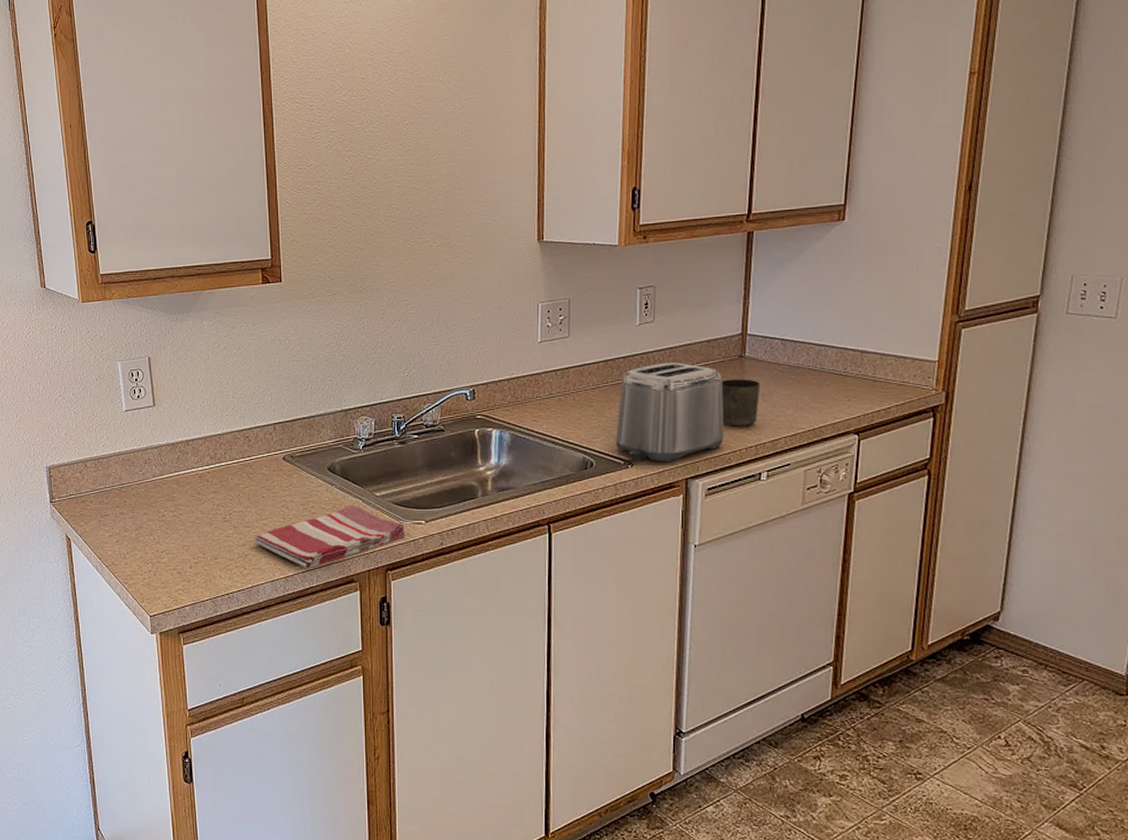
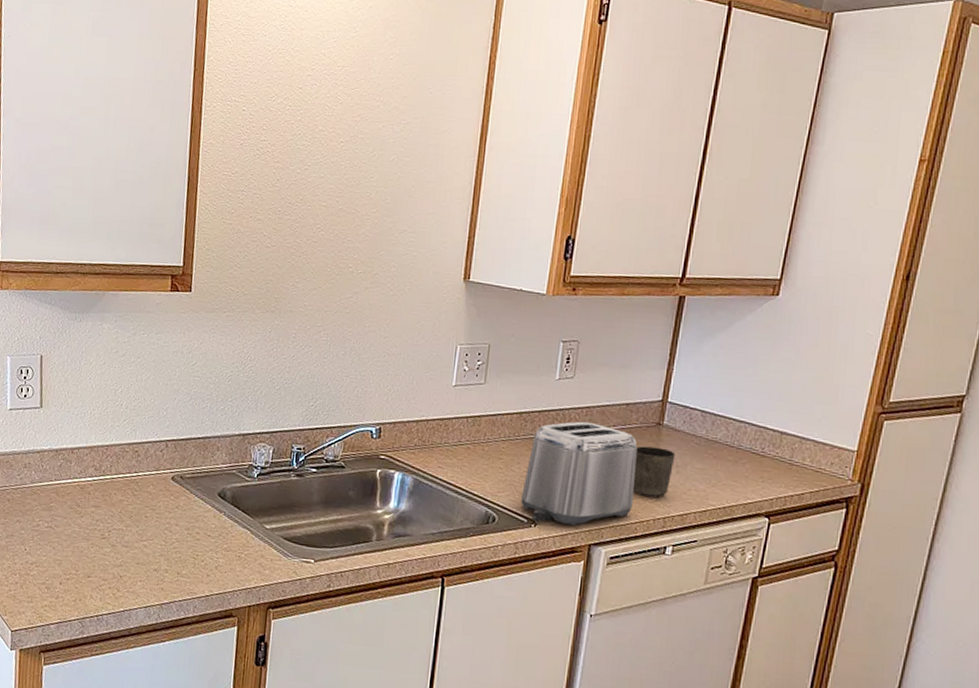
dish towel: present [254,506,406,569] -> none [132,535,293,598]

